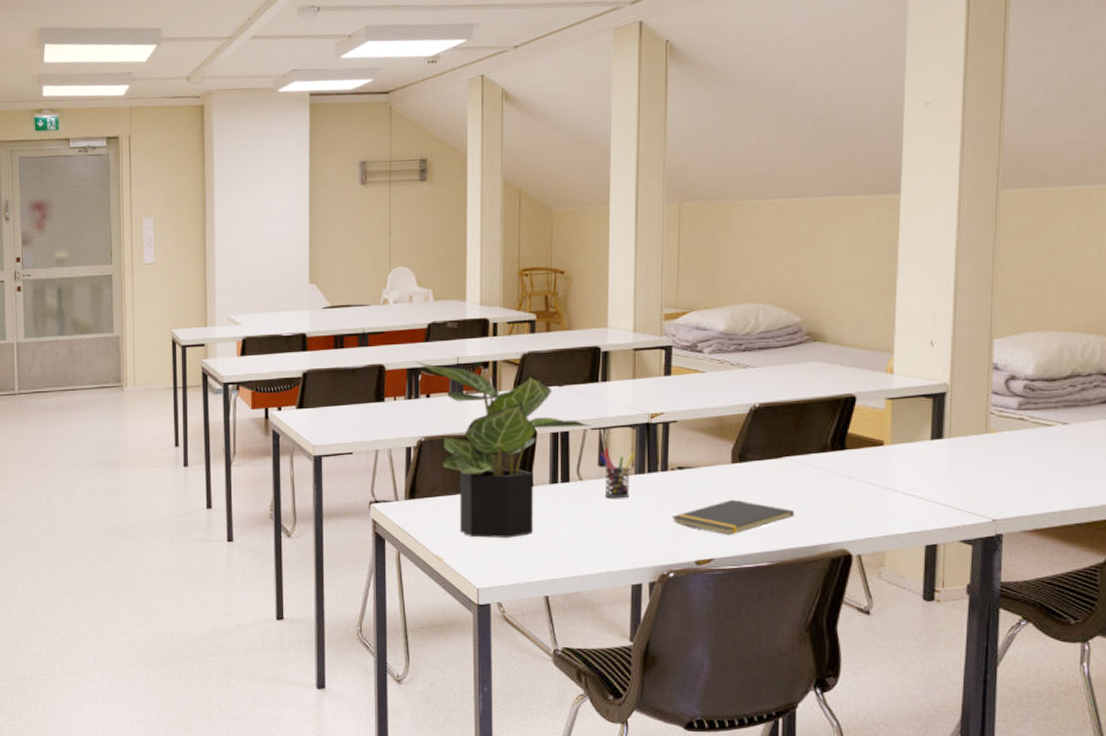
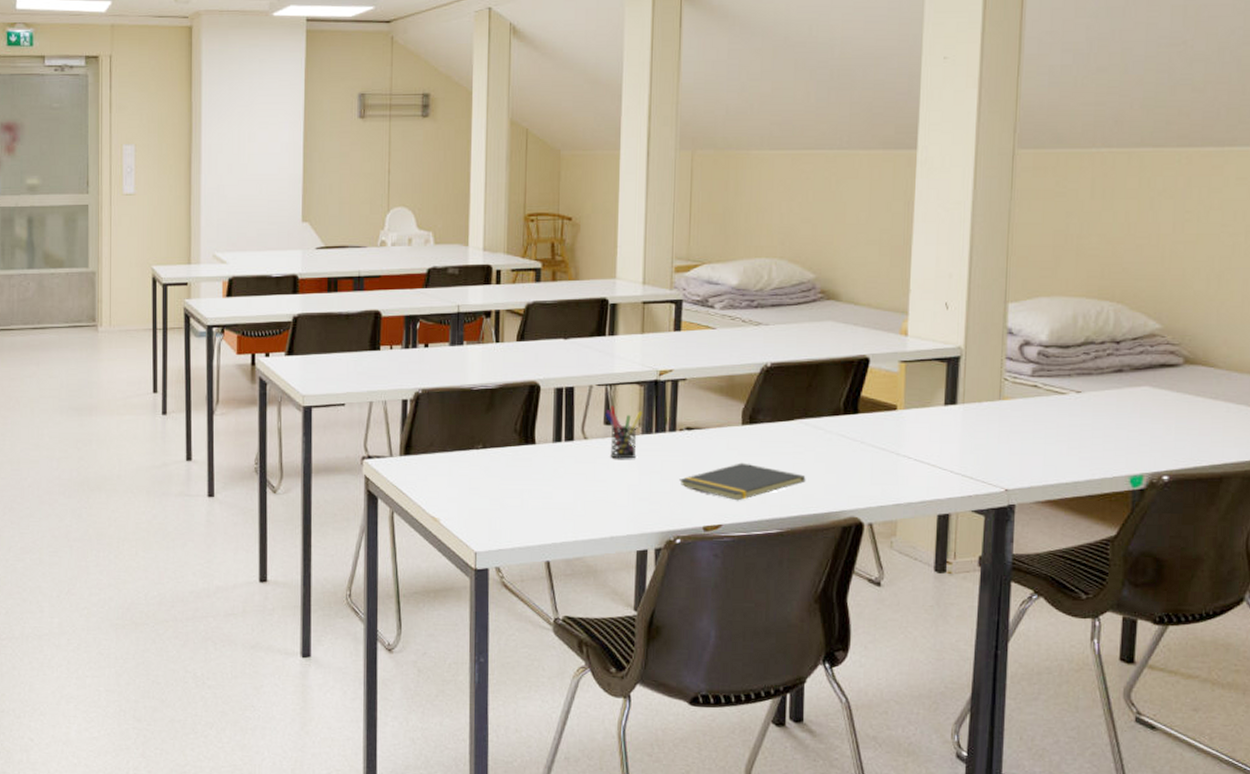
potted plant: present [415,361,592,538] -> none [413,308,598,499]

